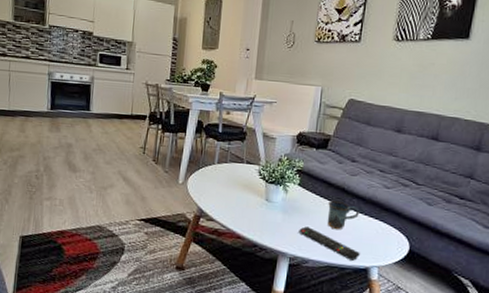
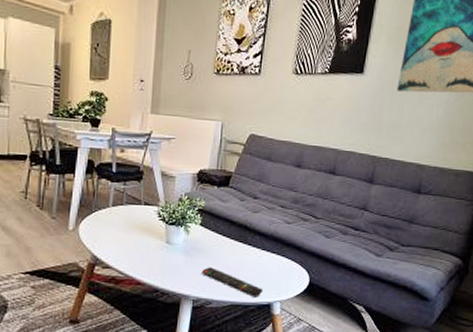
mug: present [327,201,360,230] -> none [230,239,262,268]

